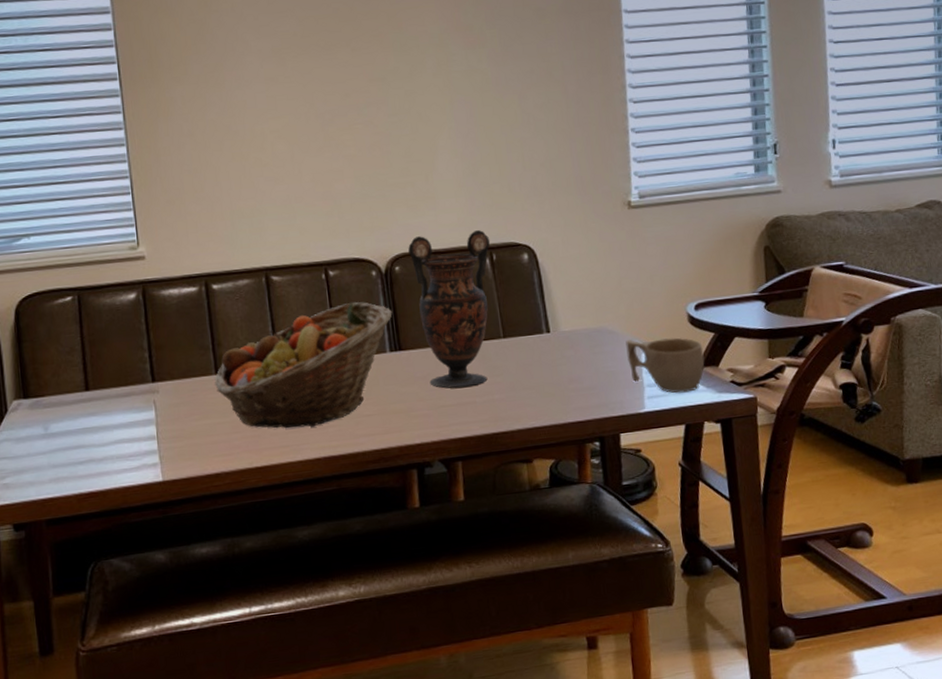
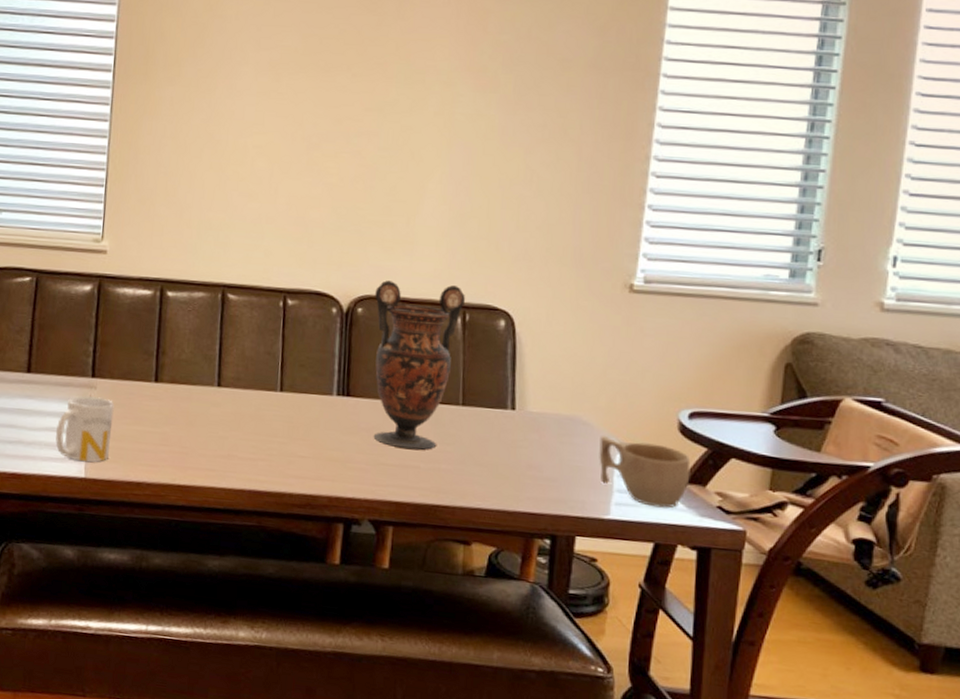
mug: none [126,399,183,467] -> present [55,395,114,462]
fruit basket: present [214,301,393,429] -> none [152,335,347,457]

